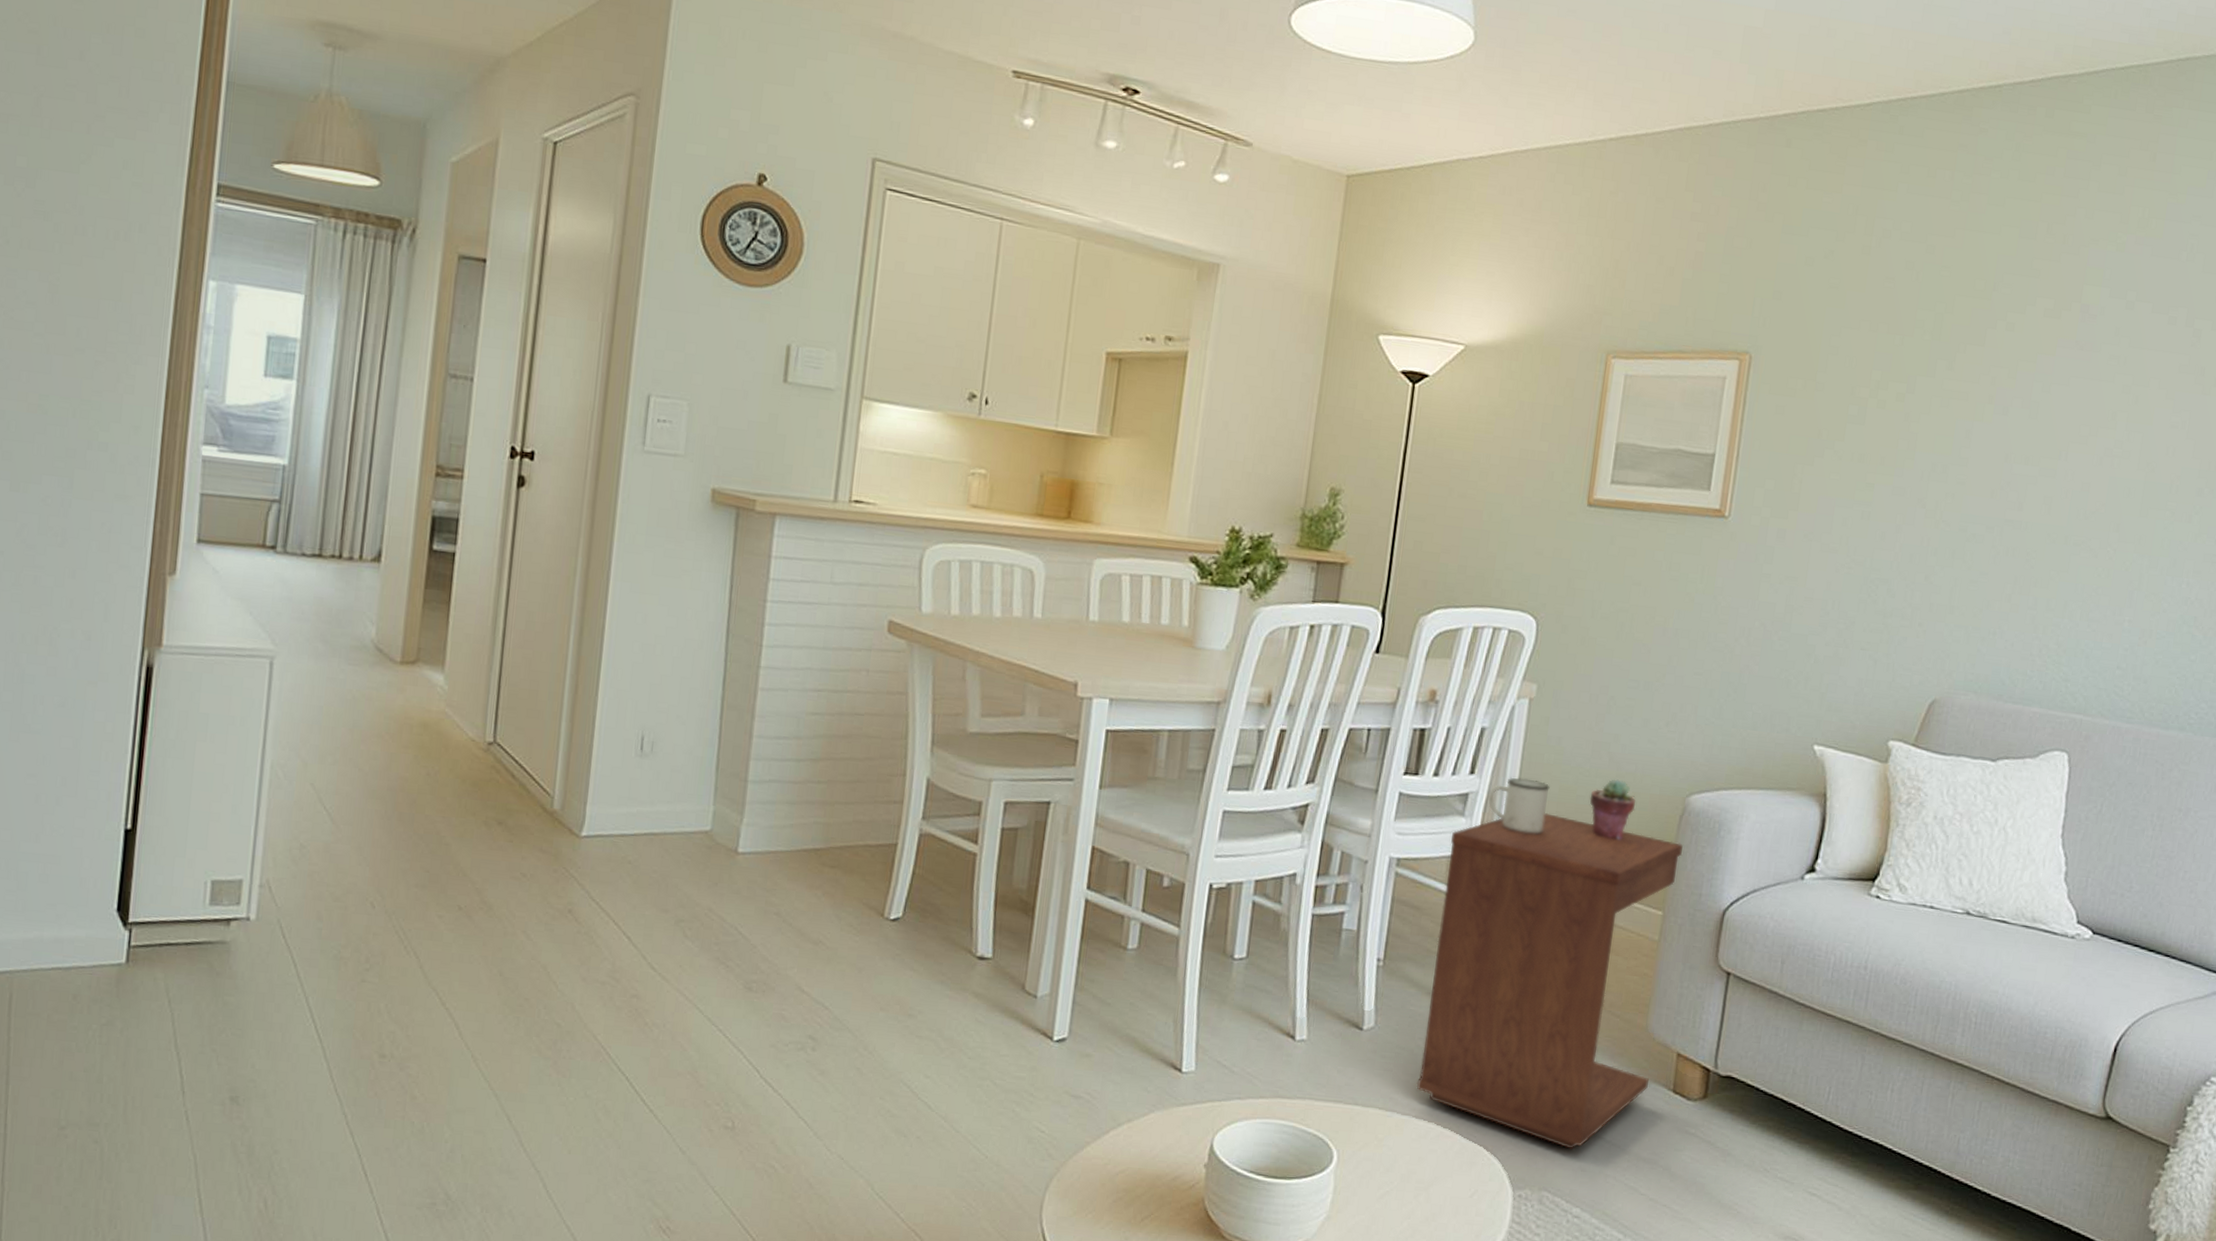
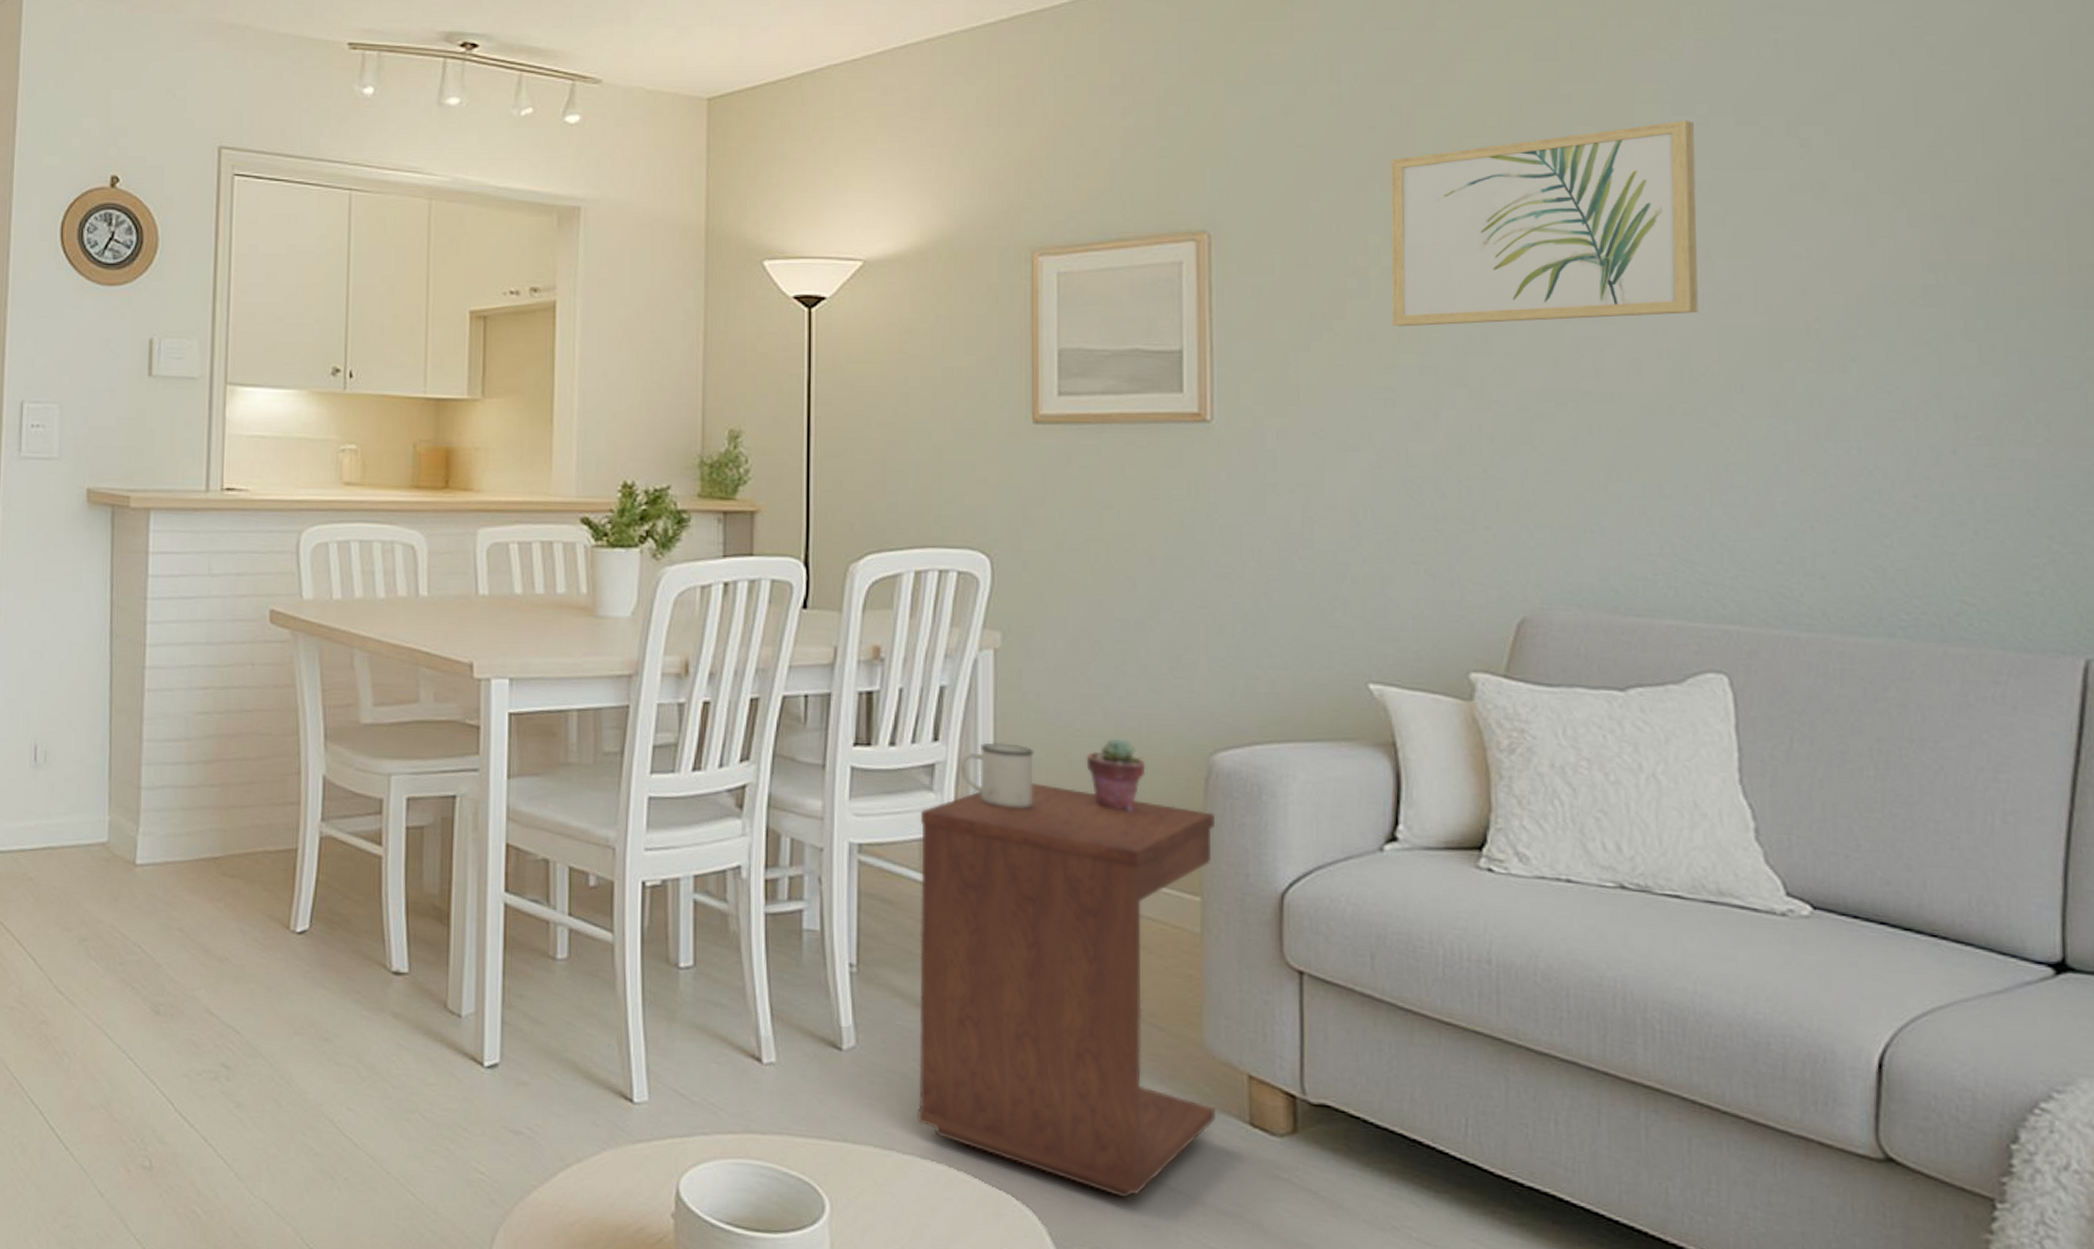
wall art: none [1878,303,2123,464] -> present [1391,121,1698,327]

